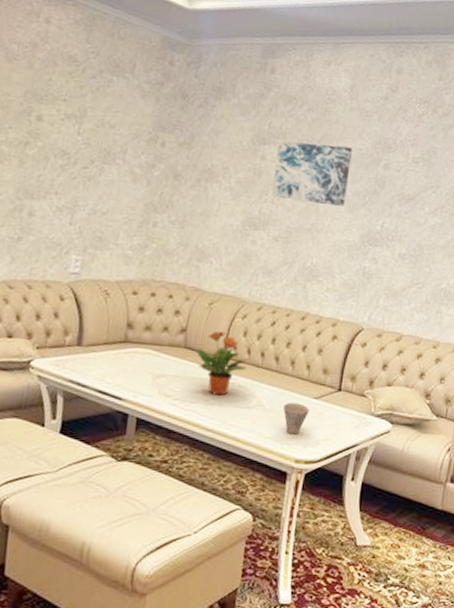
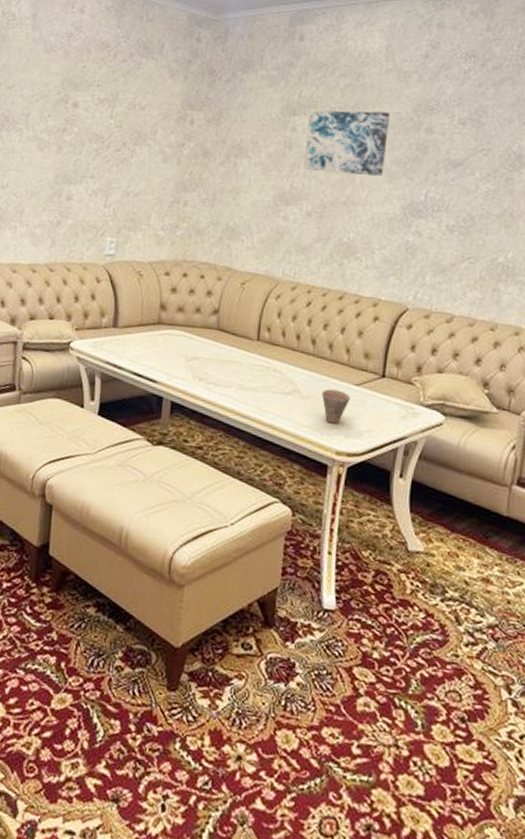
potted plant: present [197,331,250,396] -> none [230,312,284,380]

